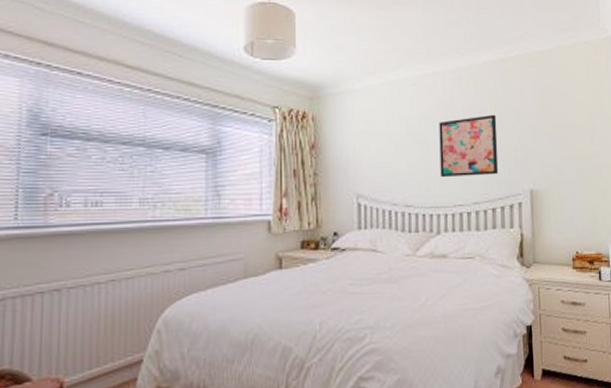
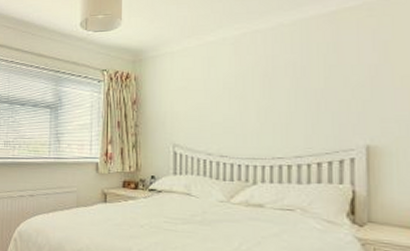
wall art: present [439,114,499,178] -> none [258,68,327,131]

